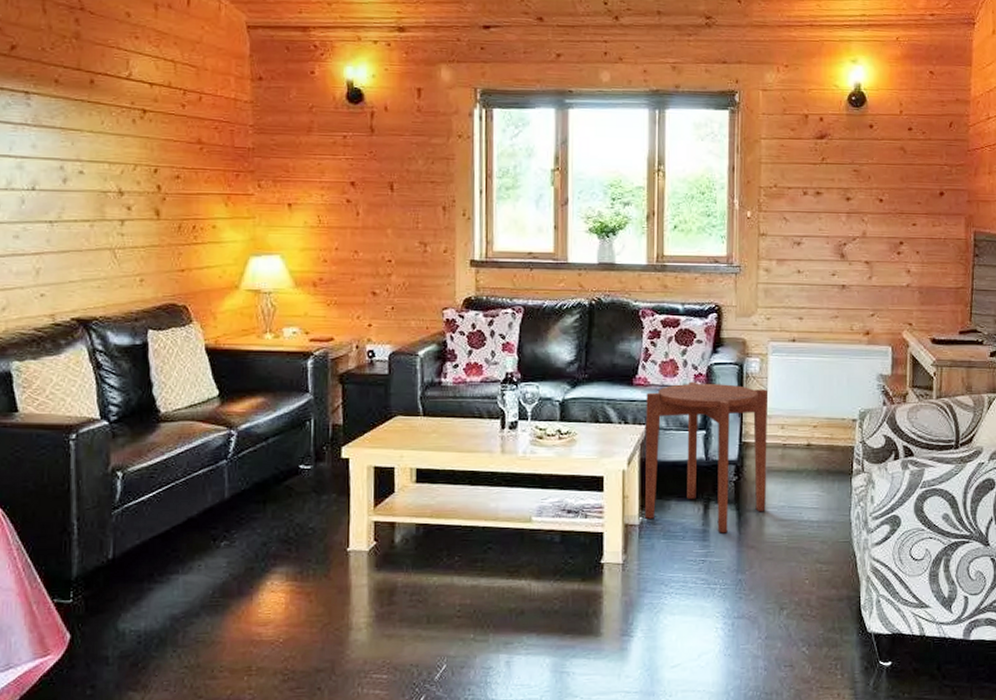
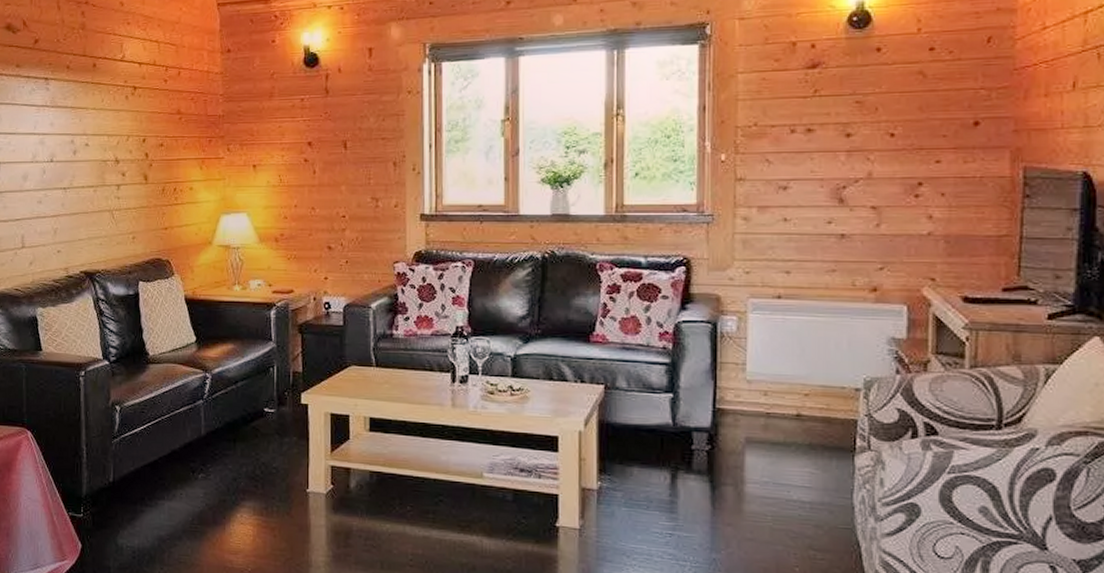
side table: present [645,381,767,533] -> none [604,340,747,507]

